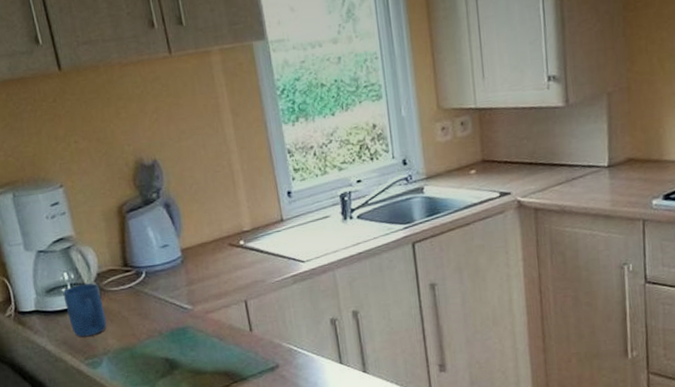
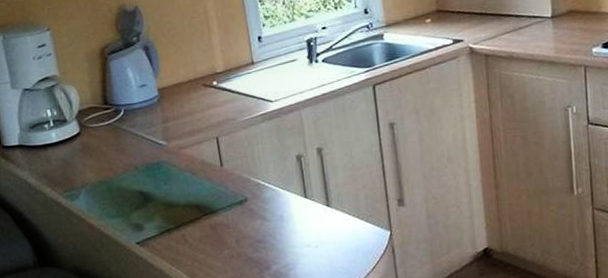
mug: present [62,283,107,337] -> none [45,119,86,171]

